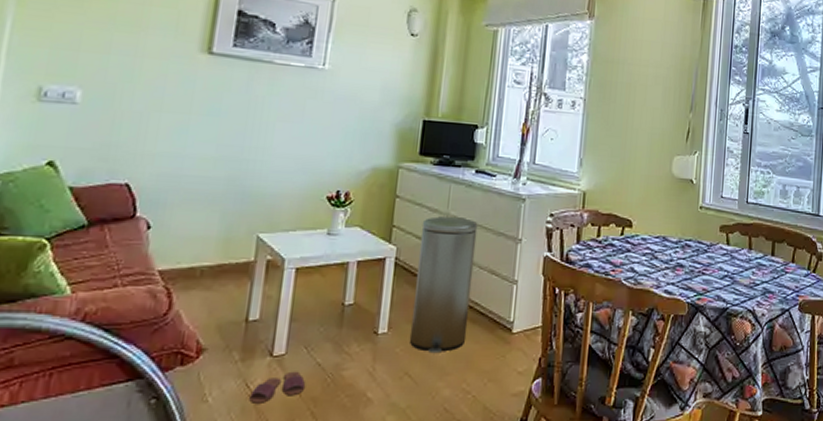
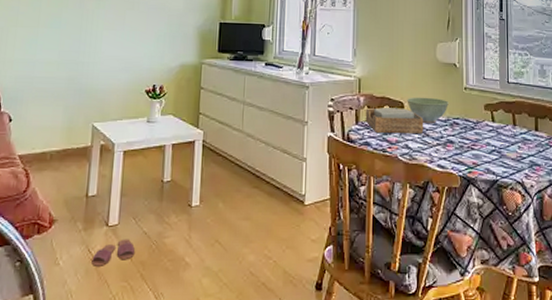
pedal bin: present [409,216,478,354] -> none [217,104,270,224]
napkin holder: none [588,225,653,257] -> present [365,107,424,135]
bowl: none [636,215,682,246] -> present [407,97,449,124]

